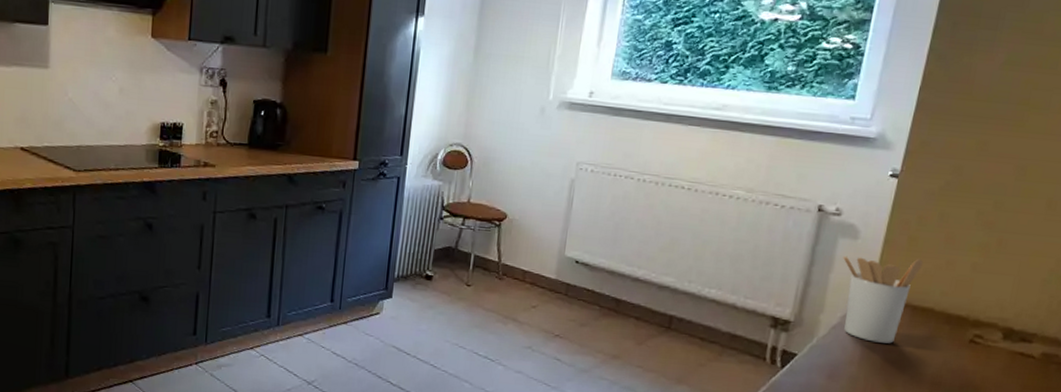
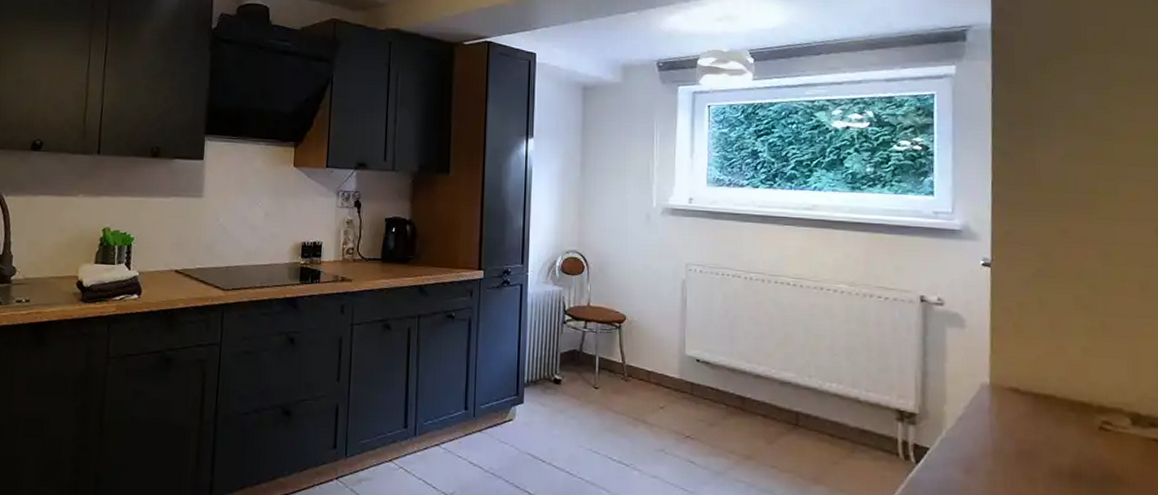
utensil holder: present [842,256,924,344] -> none [953,345,1034,434]

